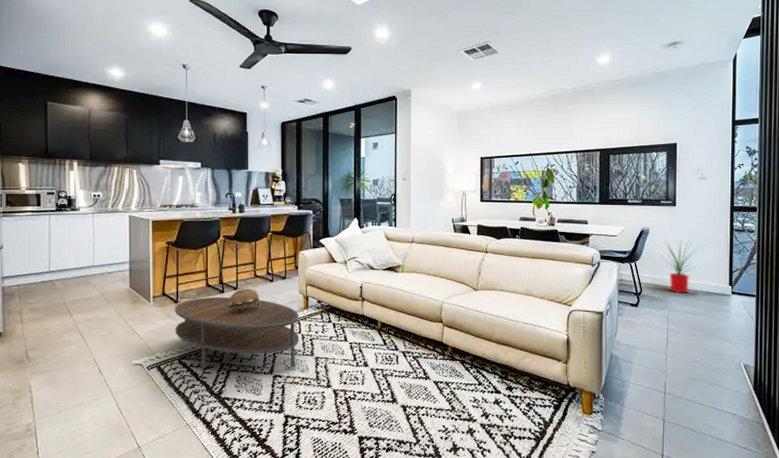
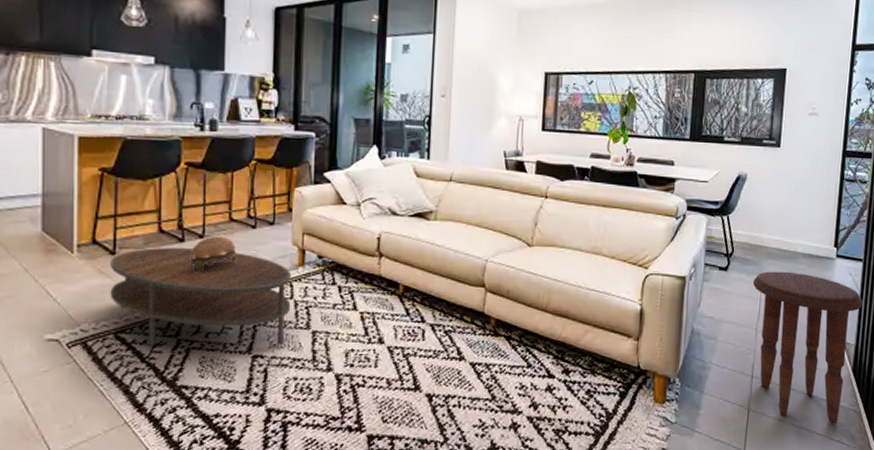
house plant: present [655,238,704,293] -> none [753,186,809,256]
side table: none [660,306,758,434] -> present [752,271,863,424]

